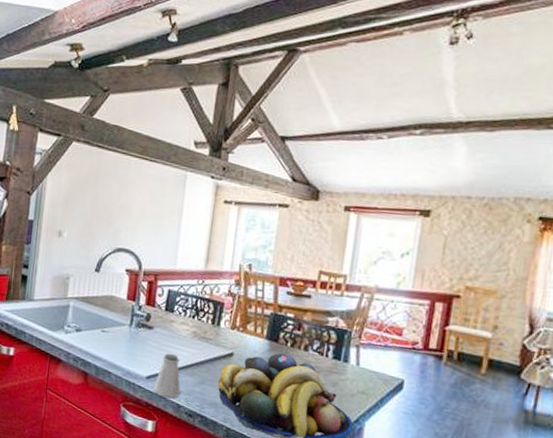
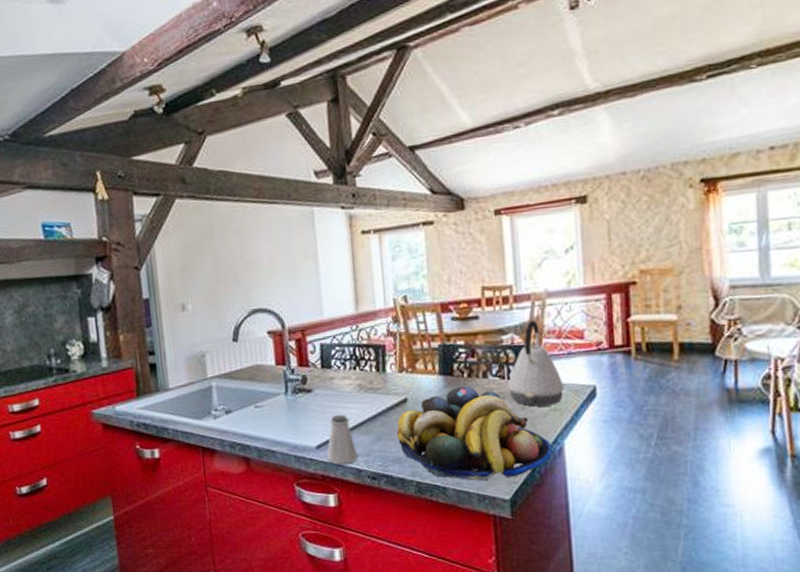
kettle: none [324,309,376,389] -> present [507,320,564,407]

